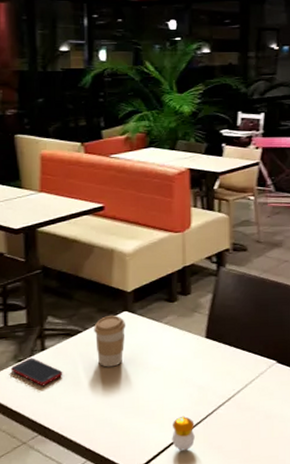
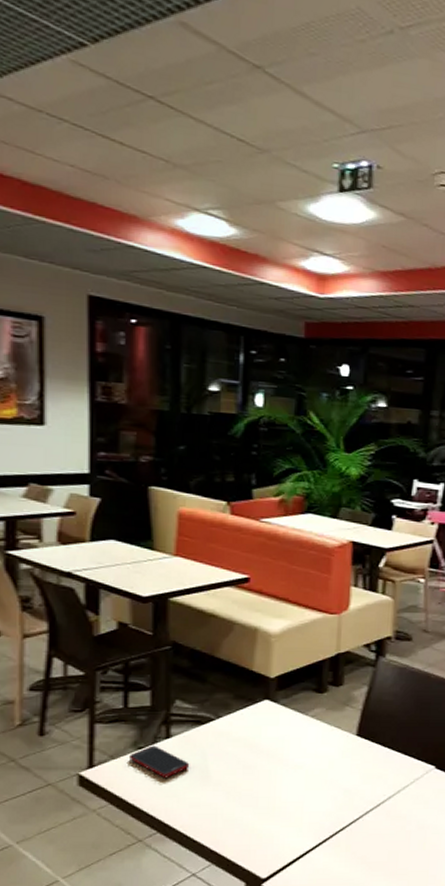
coffee cup: present [94,314,125,367] -> none [228,703,266,762]
candle: present [172,415,195,451] -> none [310,820,337,859]

